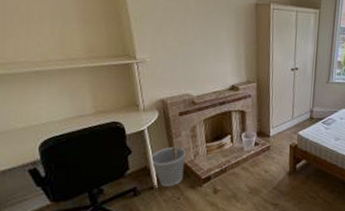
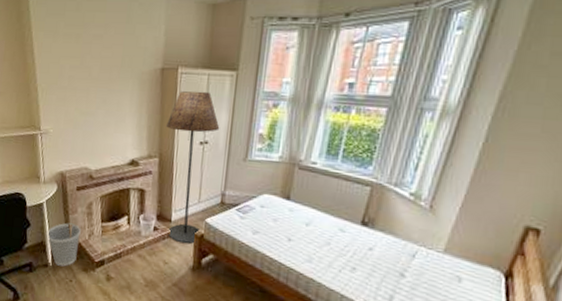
floor lamp: none [262,25,307,154] -> present [166,91,220,244]

